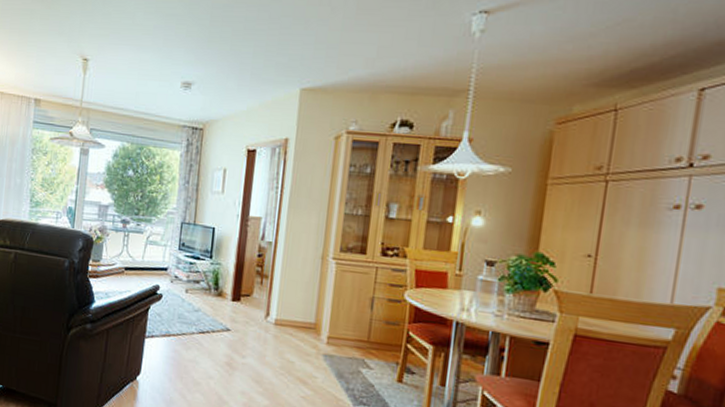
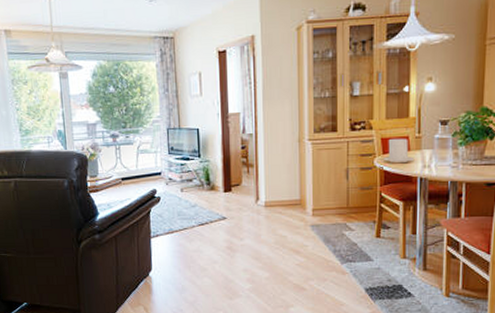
candle: none [416,271,452,303] -> present [383,138,415,164]

